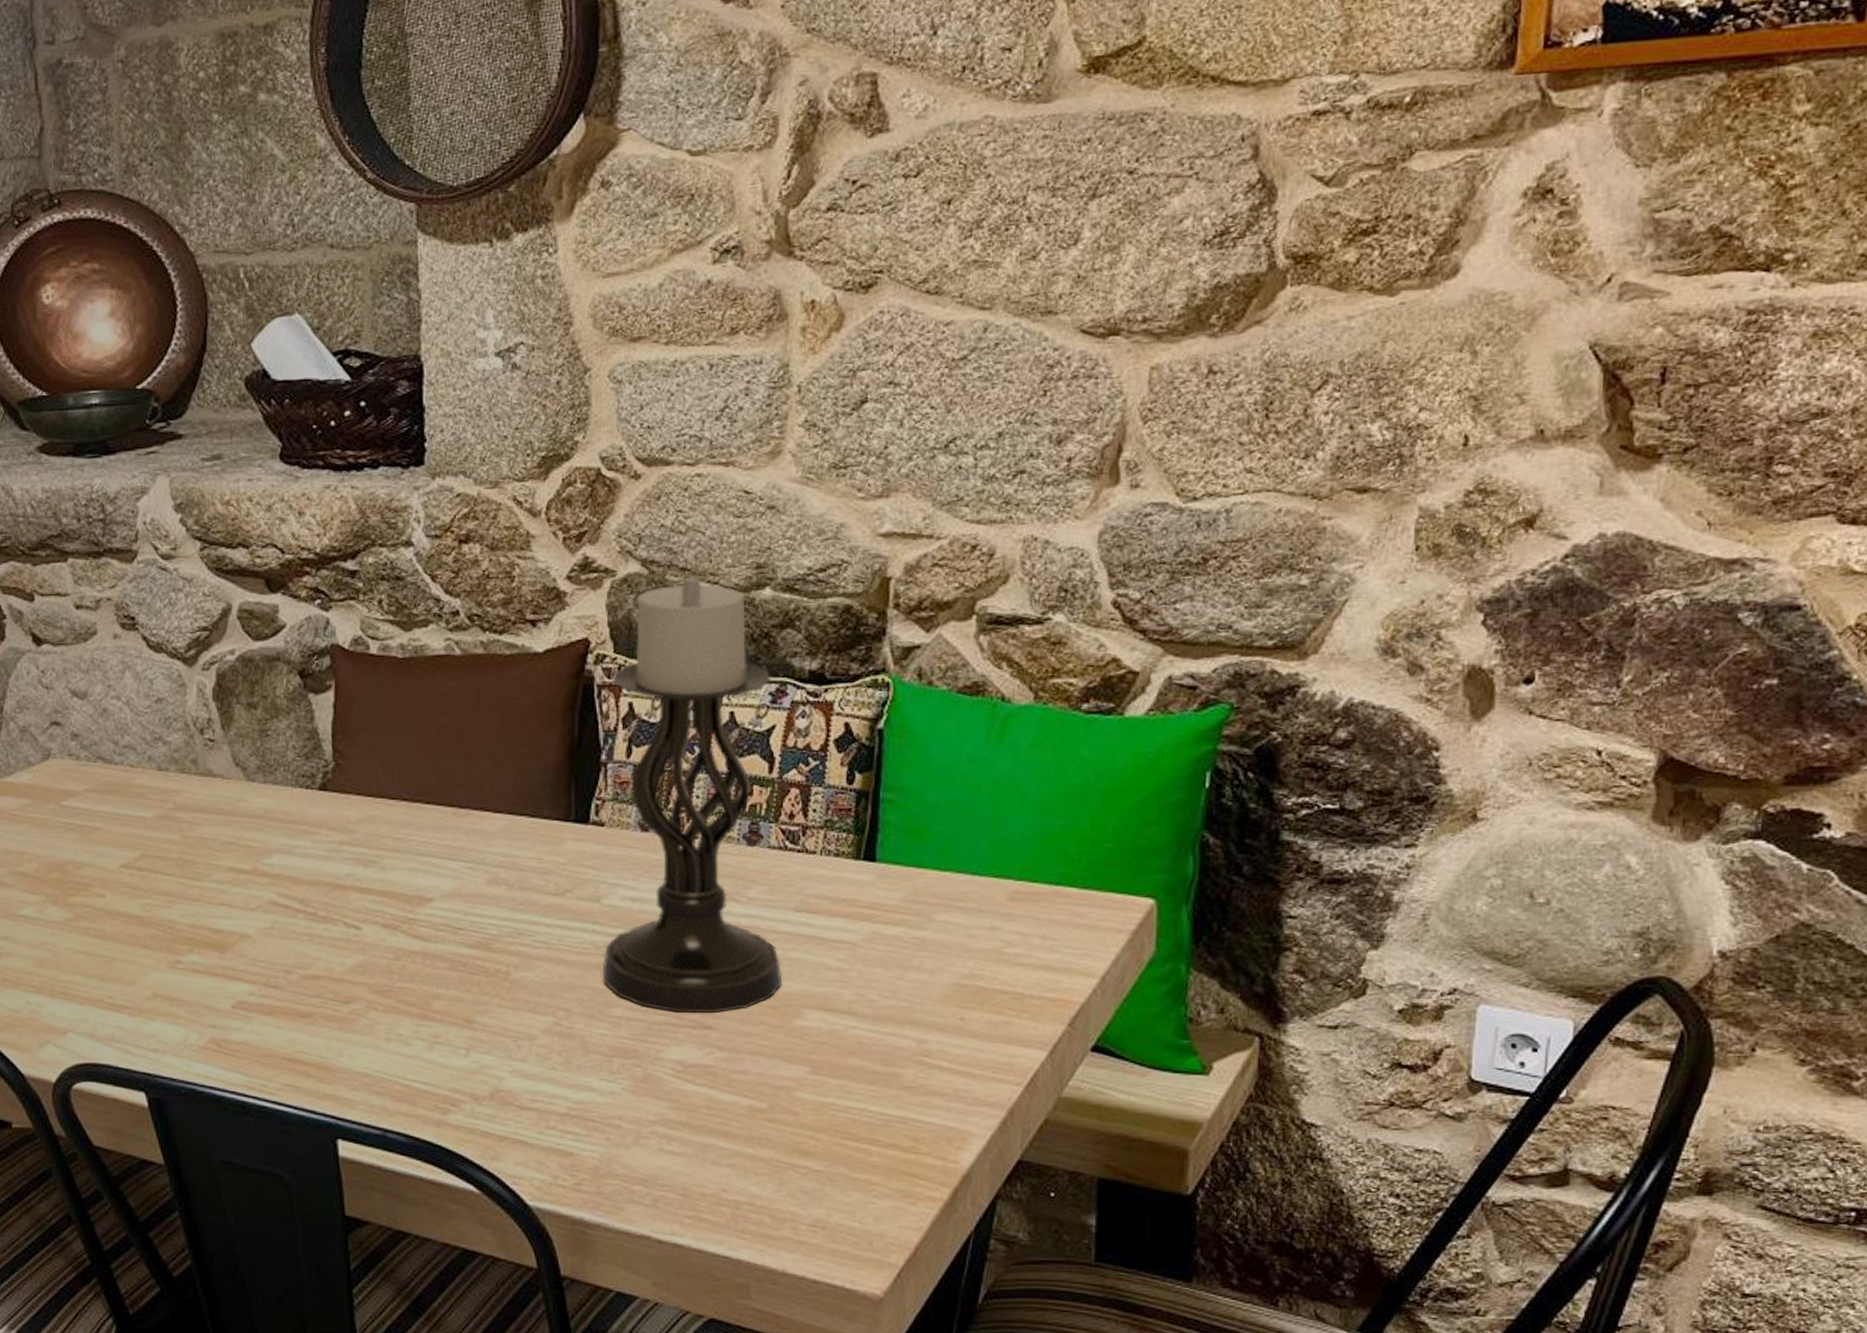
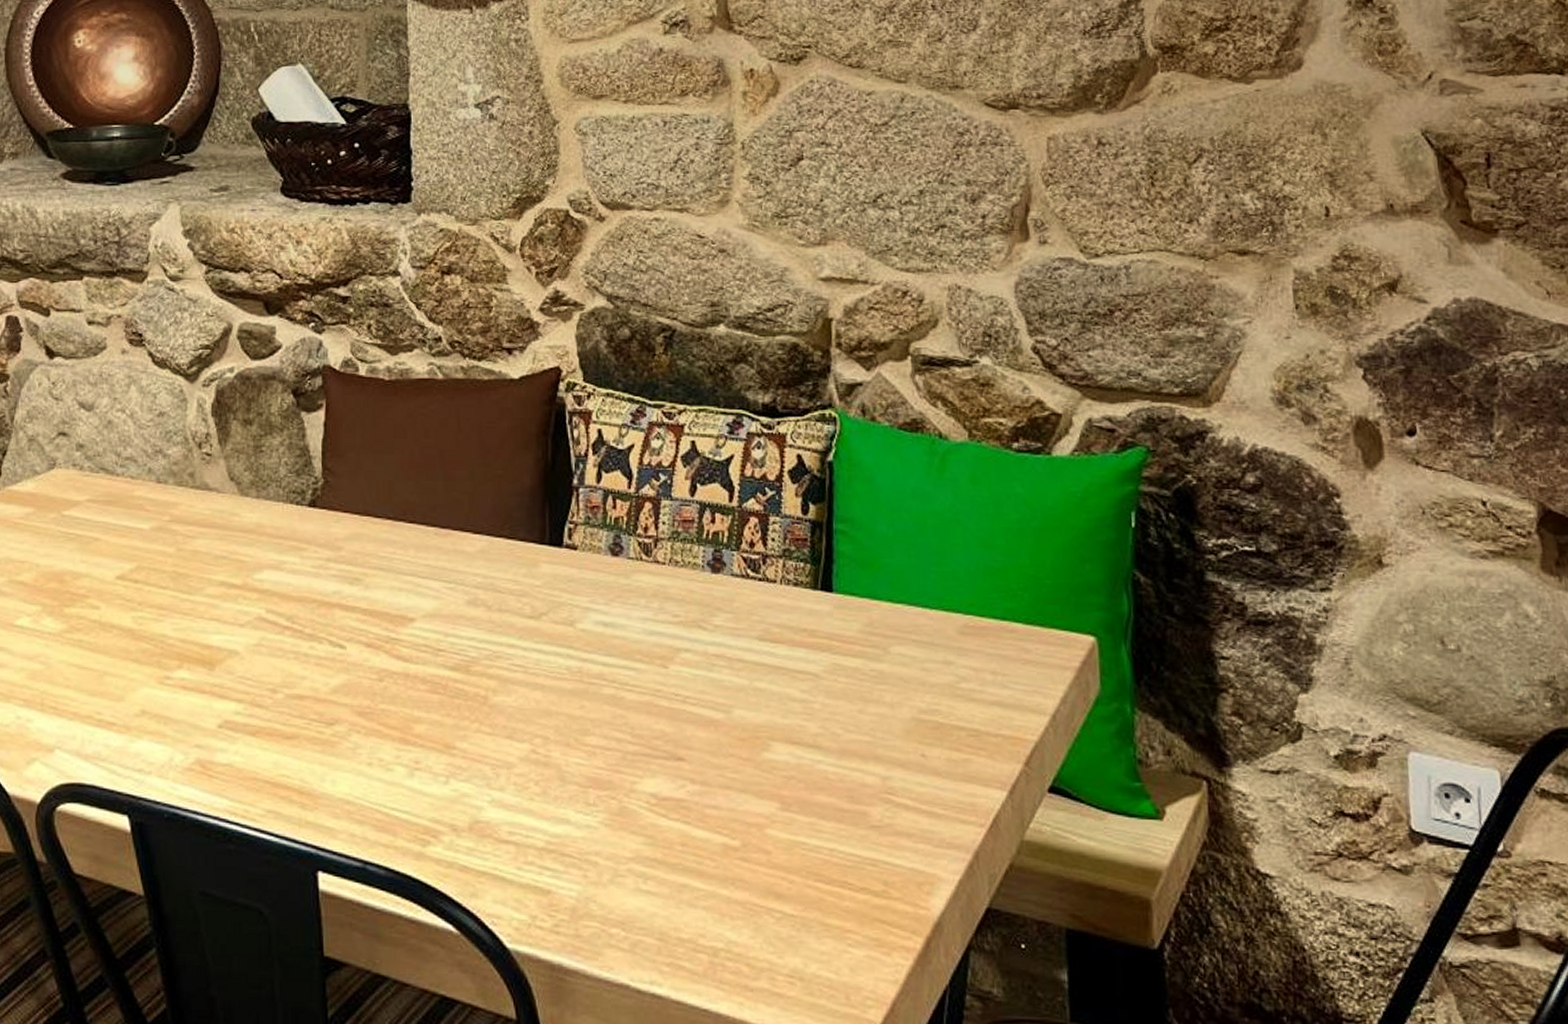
candle holder: present [602,578,783,1014] -> none [577,313,750,744]

